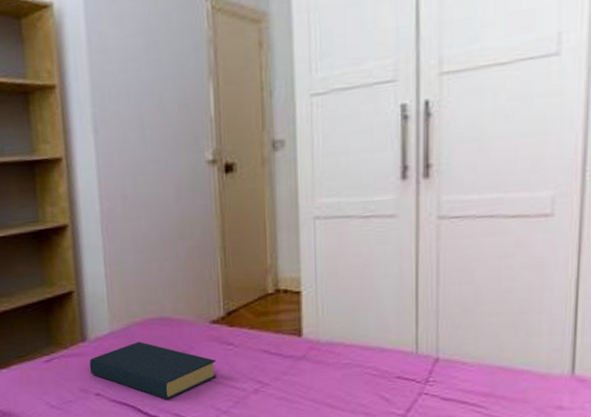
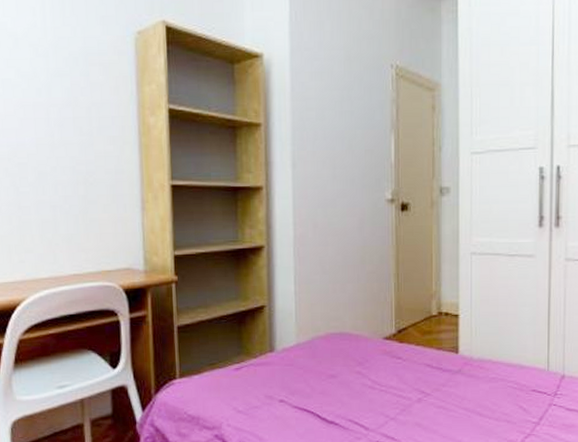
hardback book: present [89,342,217,399] -> none [275,353,387,406]

